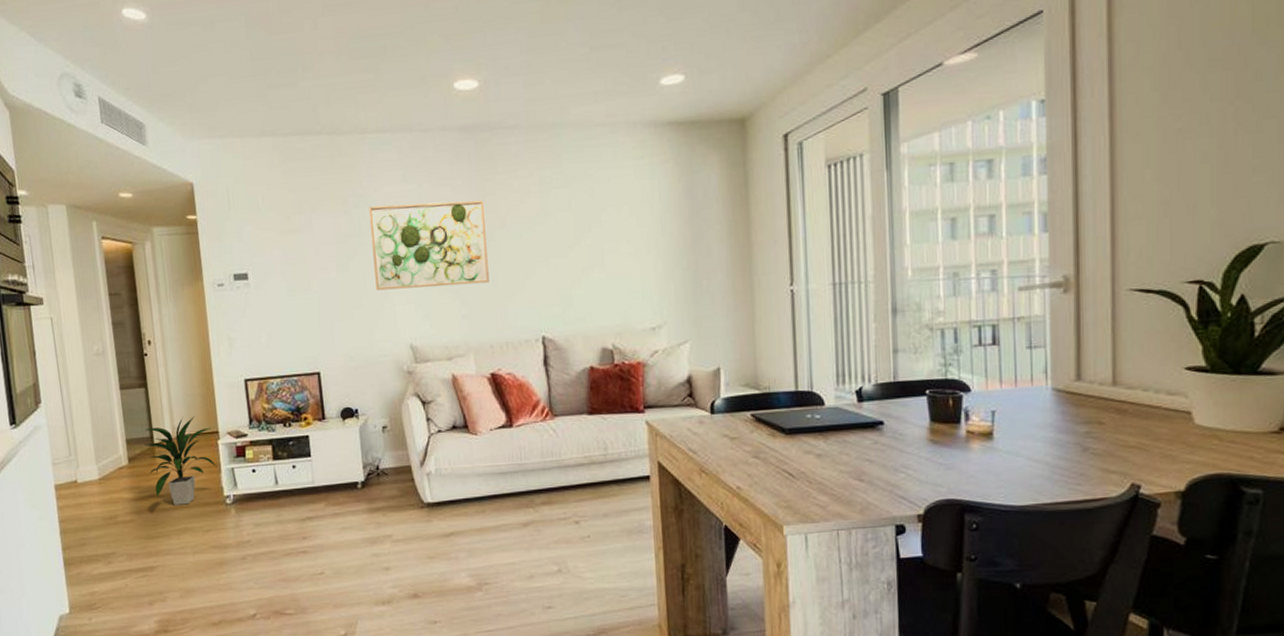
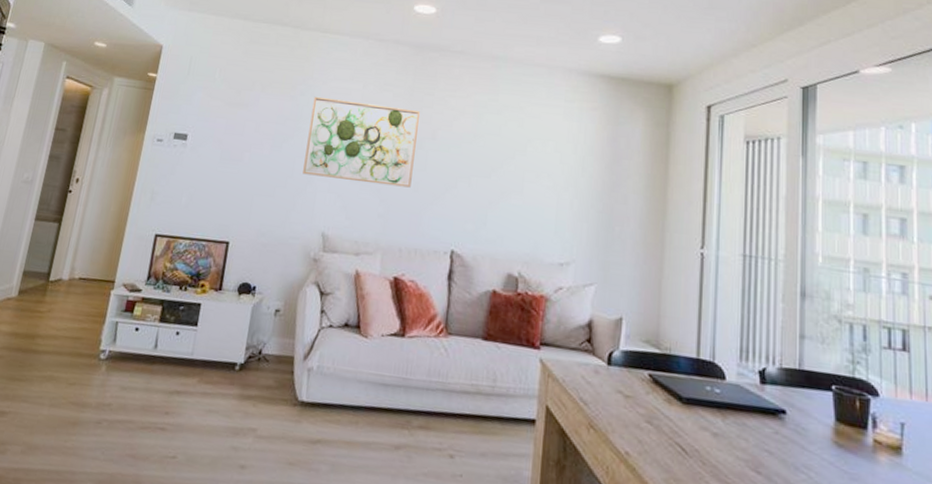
indoor plant: present [145,416,218,505] -> none [32,259,110,351]

